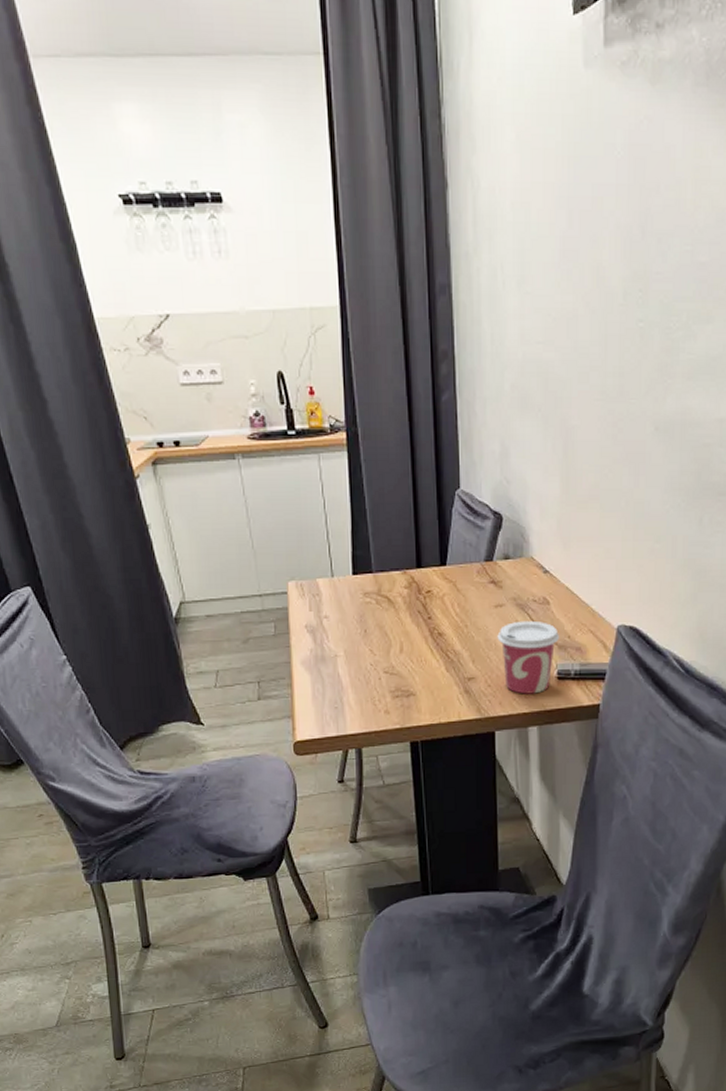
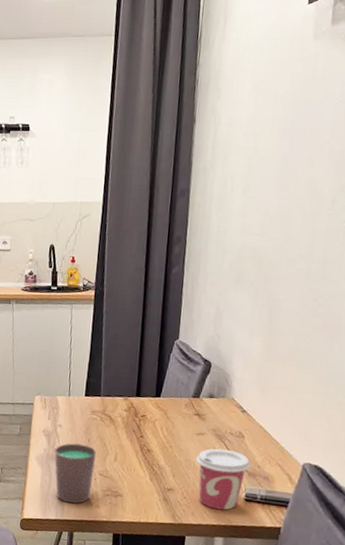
cup: none [324,636,378,713] -> present [54,442,96,504]

